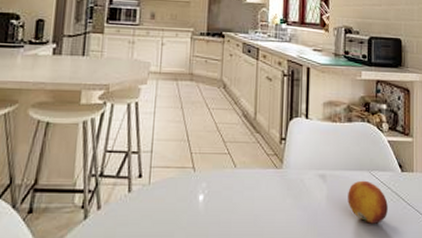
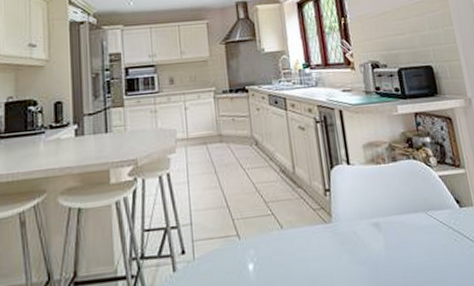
fruit: present [348,180,388,224] -> none [406,222,454,270]

